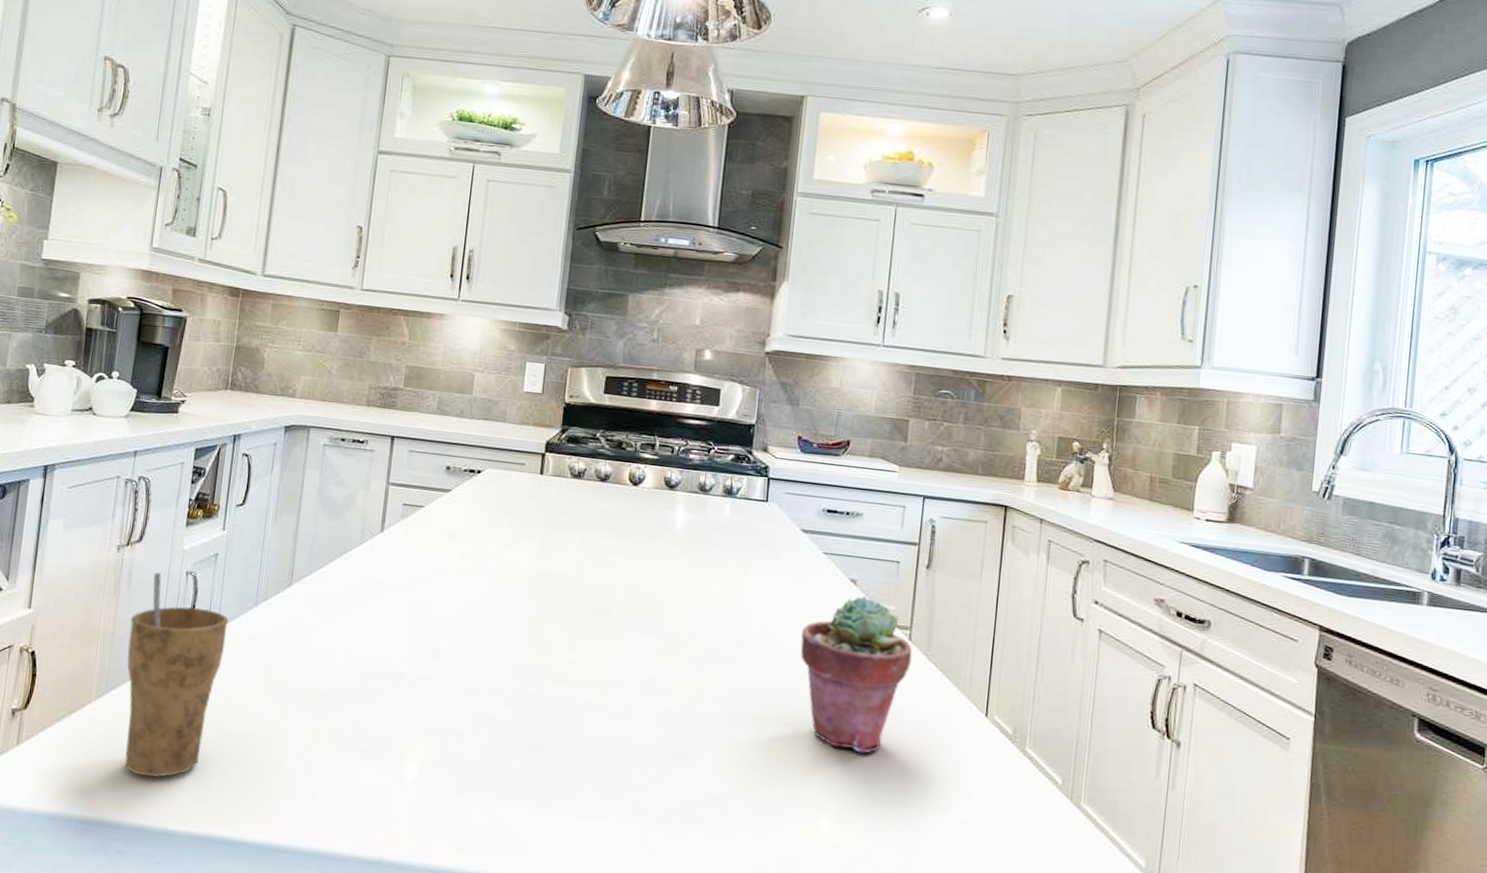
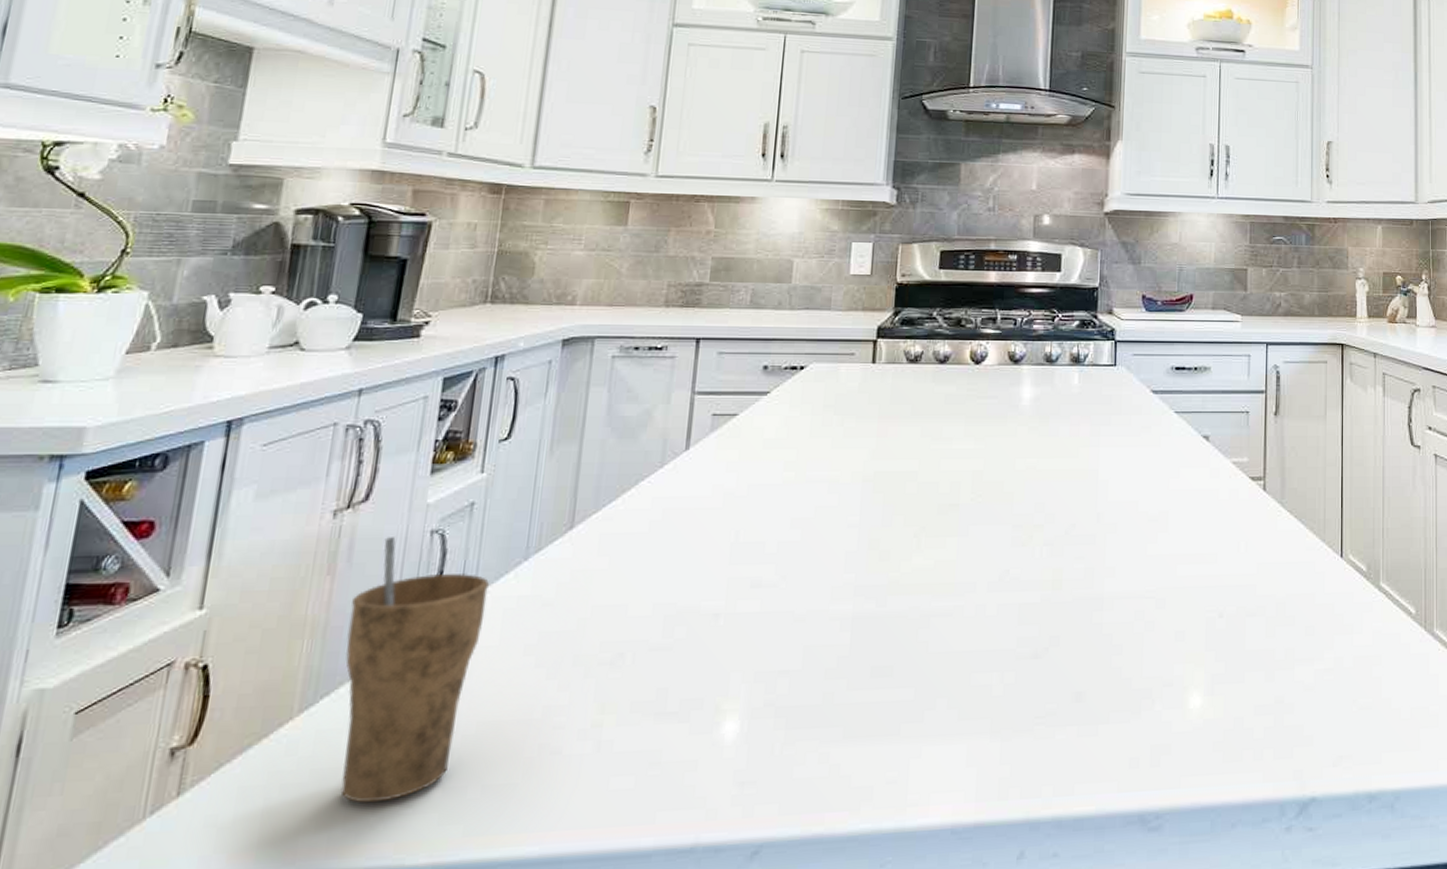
potted succulent: present [800,595,913,754] -> none [1158,451,1268,617]

